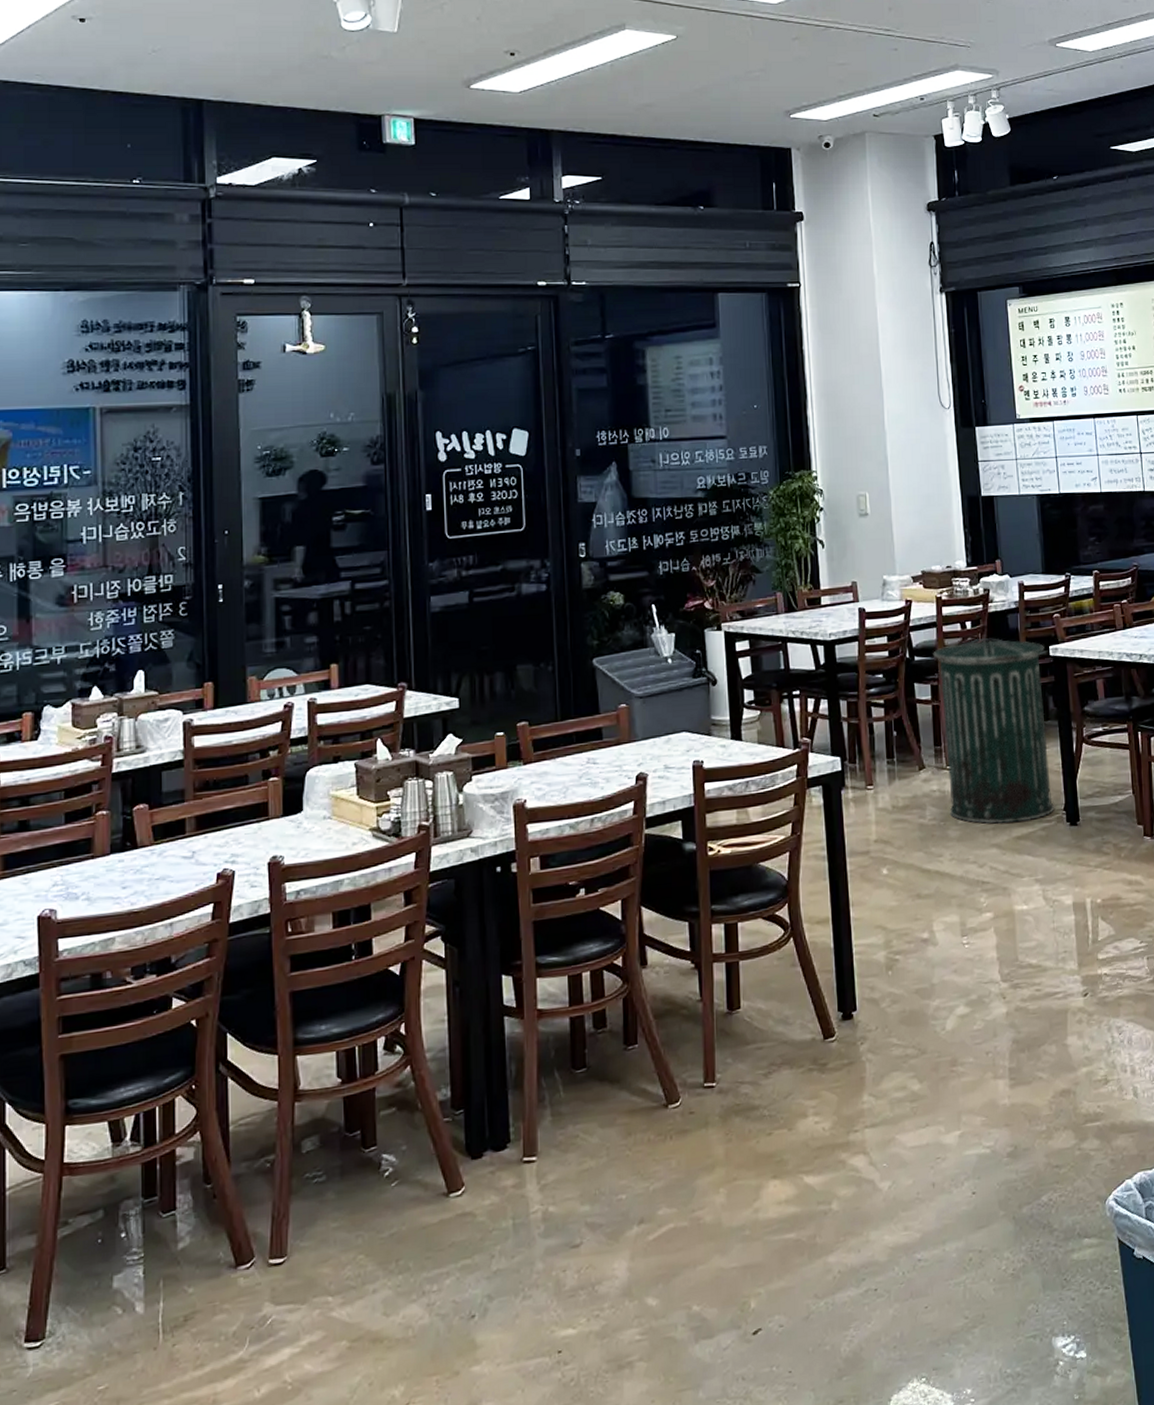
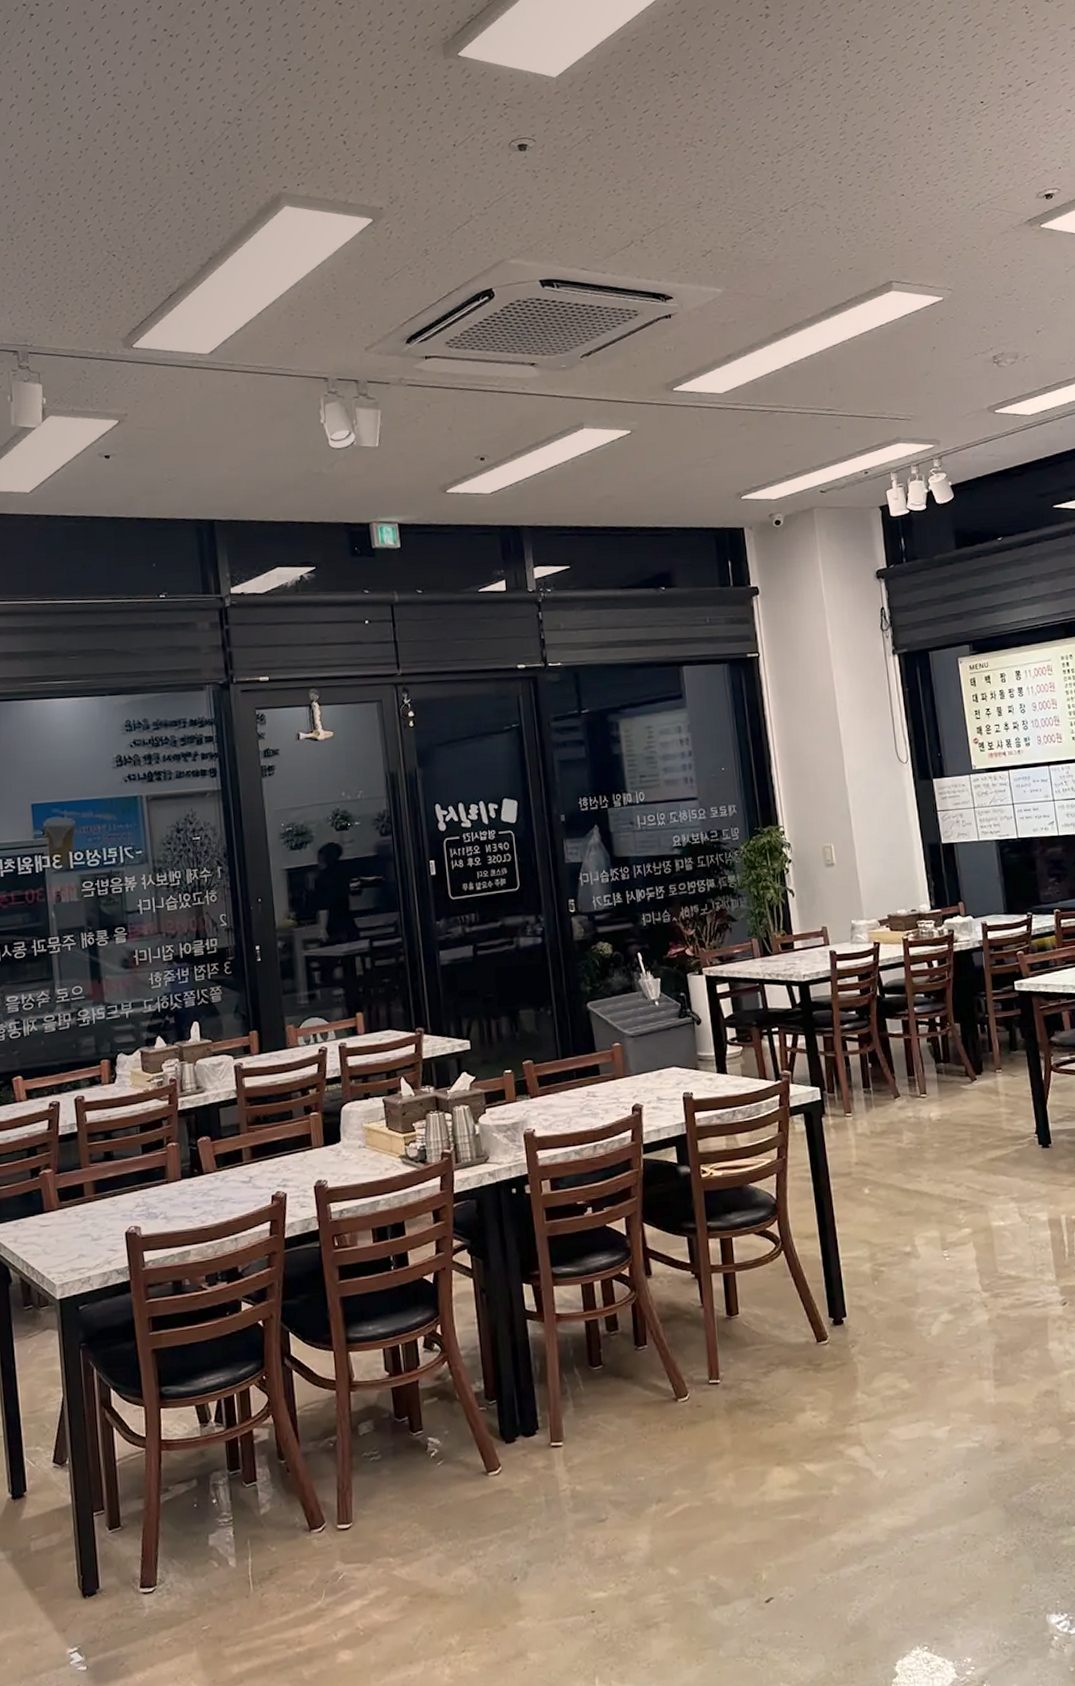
trash can: present [933,638,1055,824] -> none [902,975,1027,1147]

